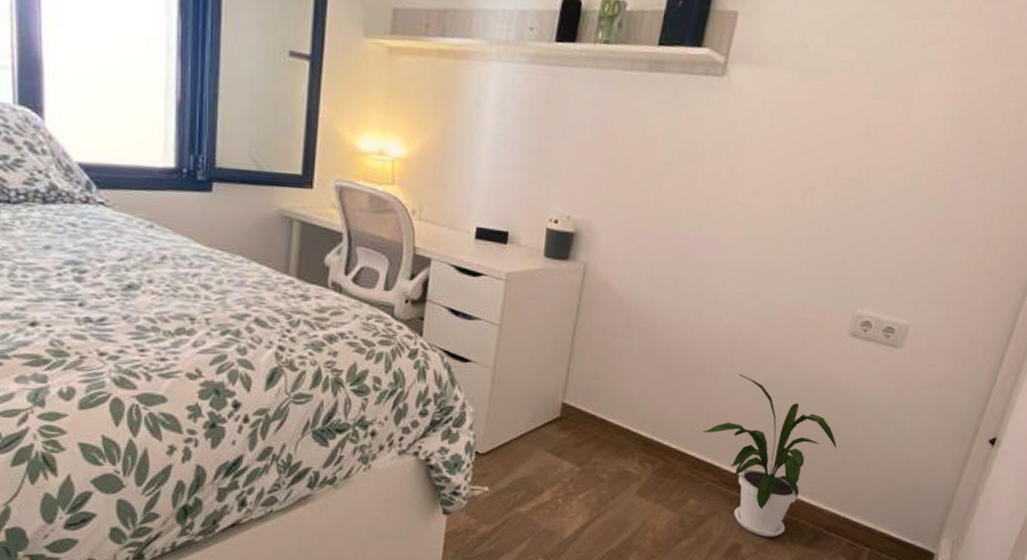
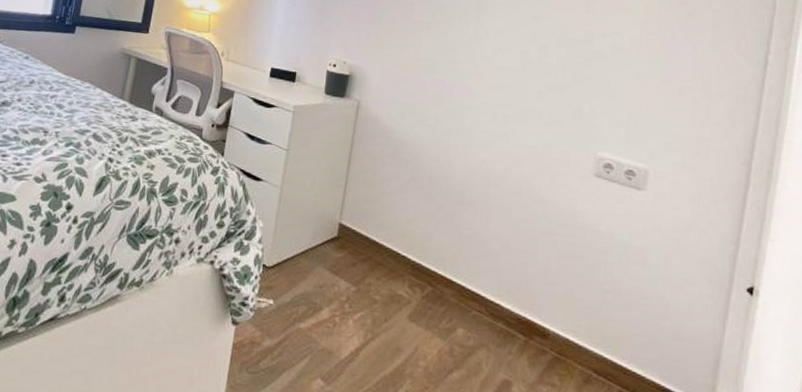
house plant: present [702,374,837,537] -> none [466,207,595,377]

